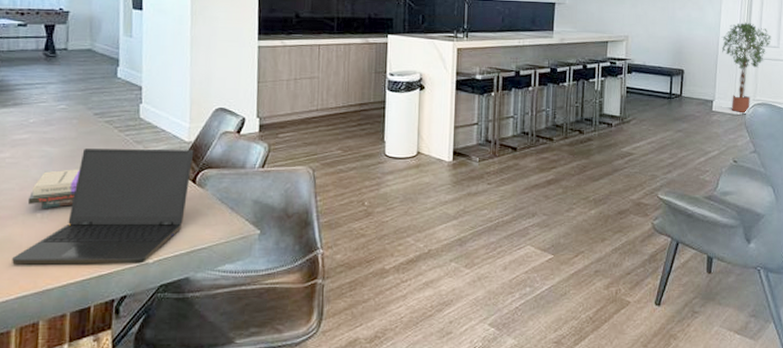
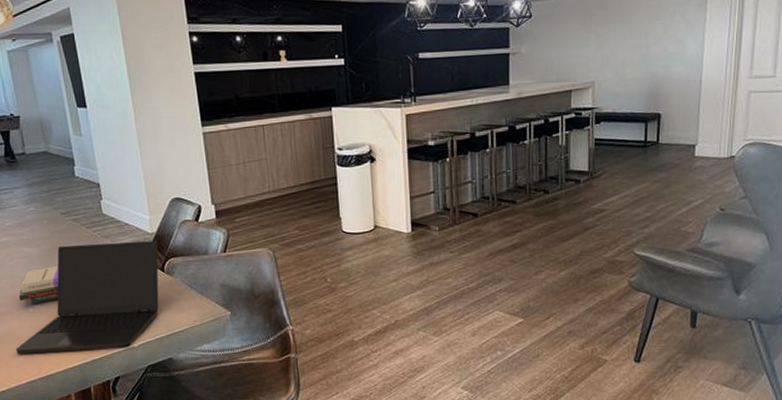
potted tree: present [721,22,772,112] -> none [704,51,766,155]

